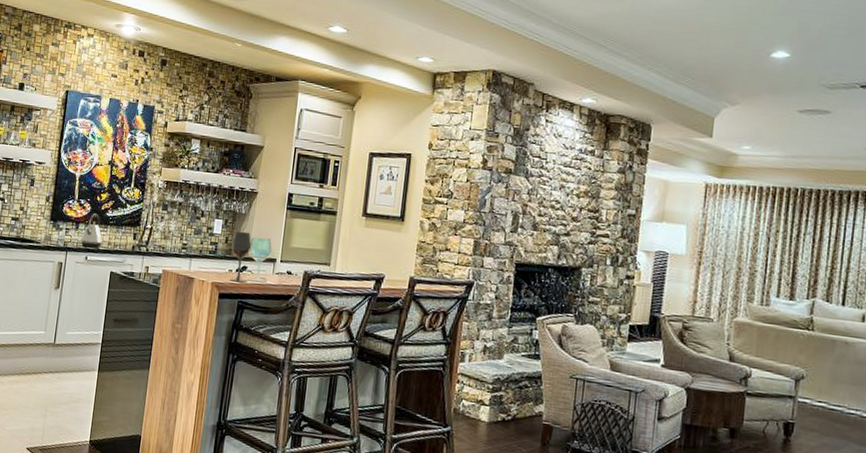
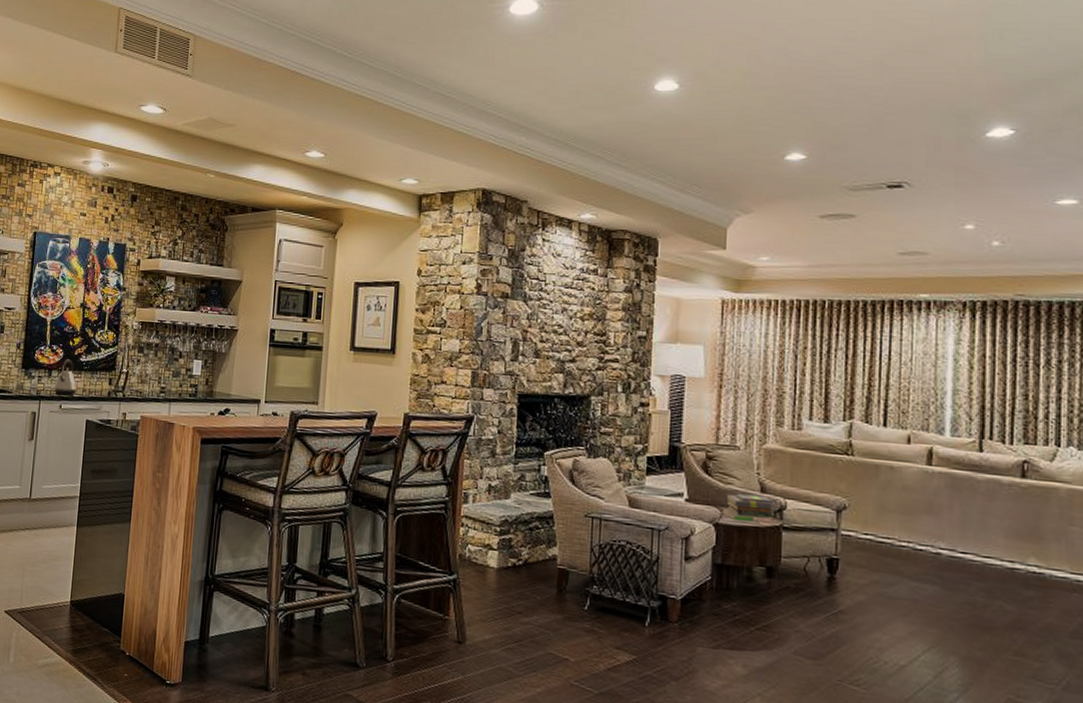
wine glass: present [230,231,252,283] -> none [212,371,234,427]
wine glass: present [248,237,273,283] -> none [230,377,256,426]
books: none [693,361,739,389] -> present [722,493,773,523]

